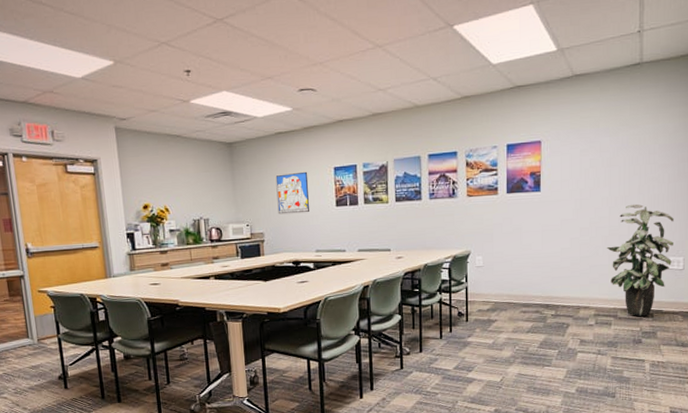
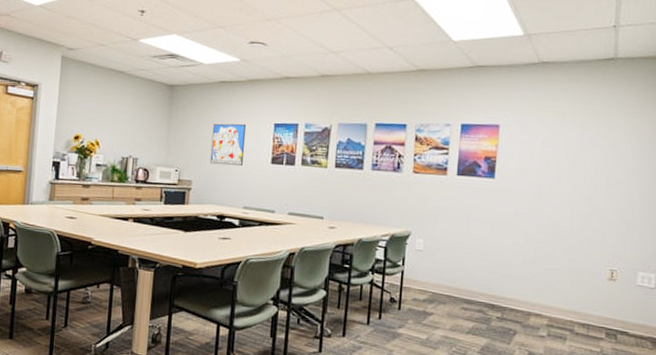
indoor plant: present [606,204,674,317] -> none [565,206,646,337]

